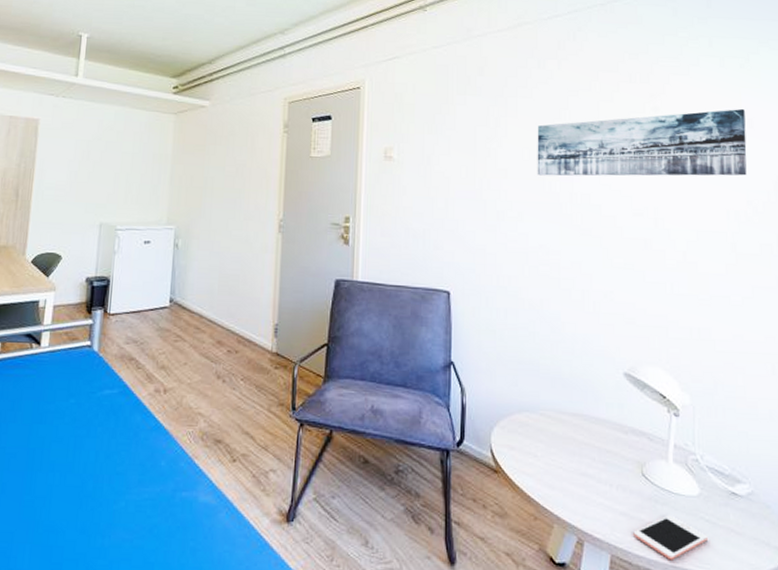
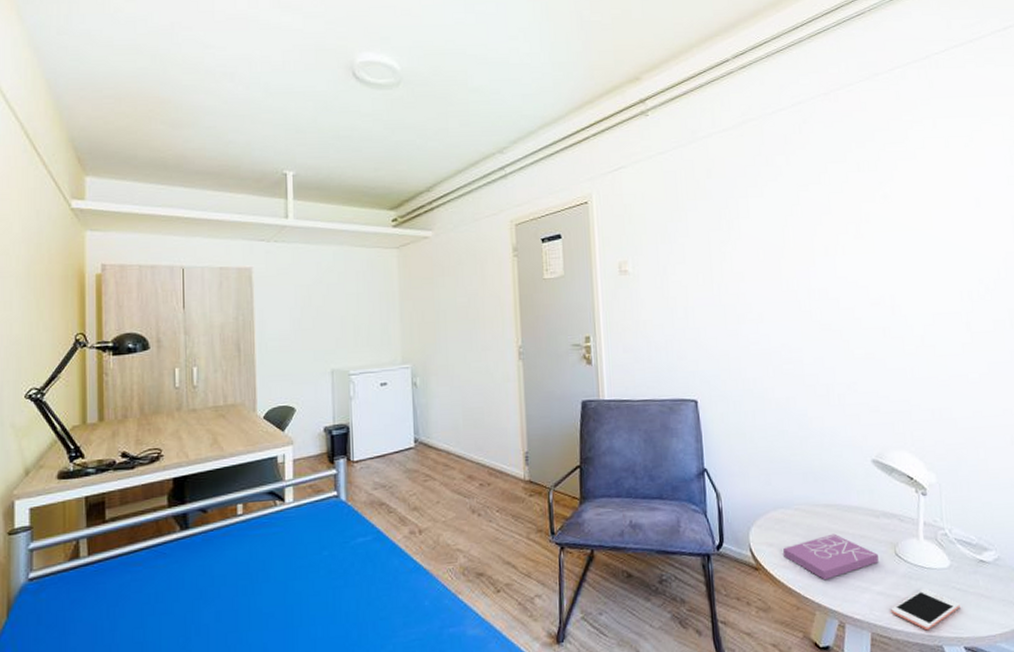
book: none [525,444,624,493] -> present [783,533,879,581]
wall art: present [537,109,747,176] -> none [771,189,977,275]

